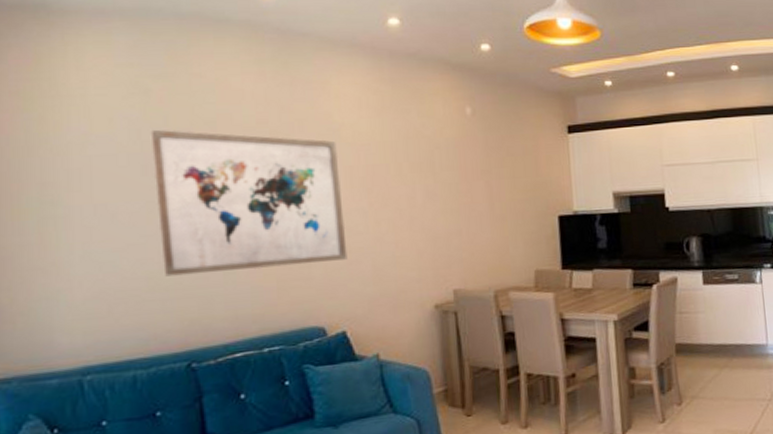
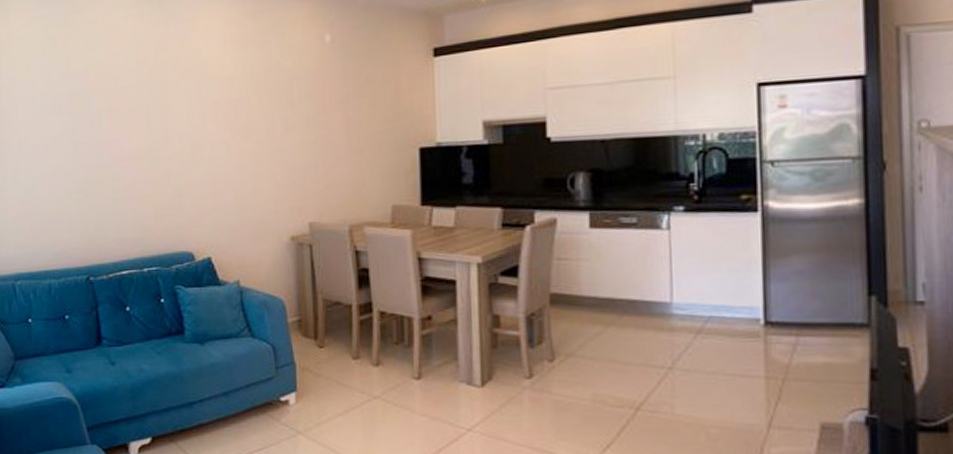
wall art: present [150,129,348,277] -> none [57,72,213,202]

